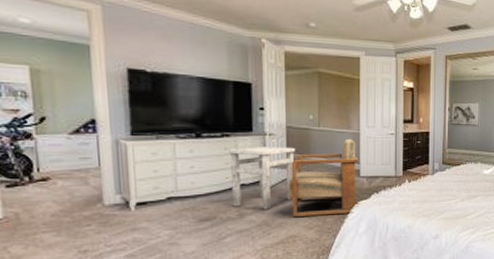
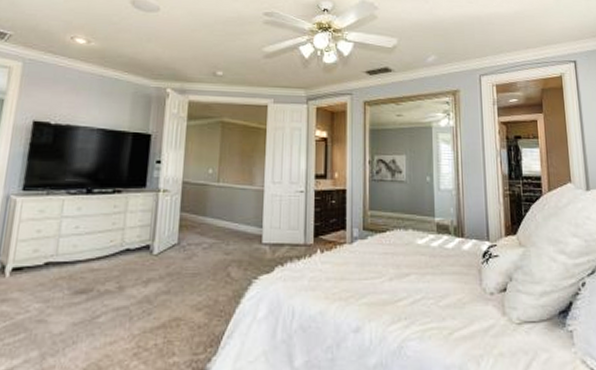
side table: present [229,146,296,210] -> none [113,204,191,282]
armchair: present [289,138,359,218] -> none [177,196,261,294]

